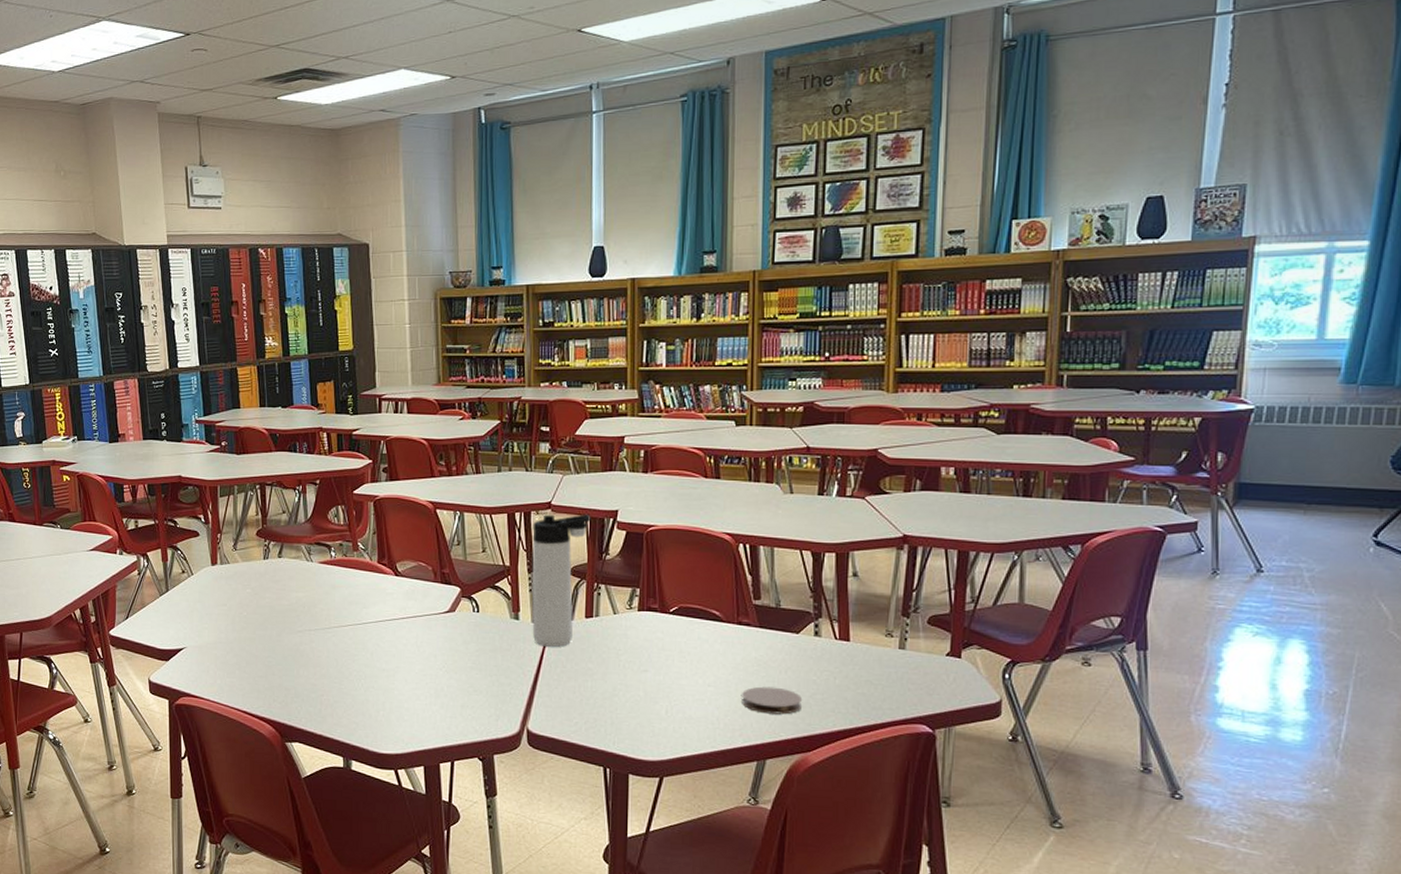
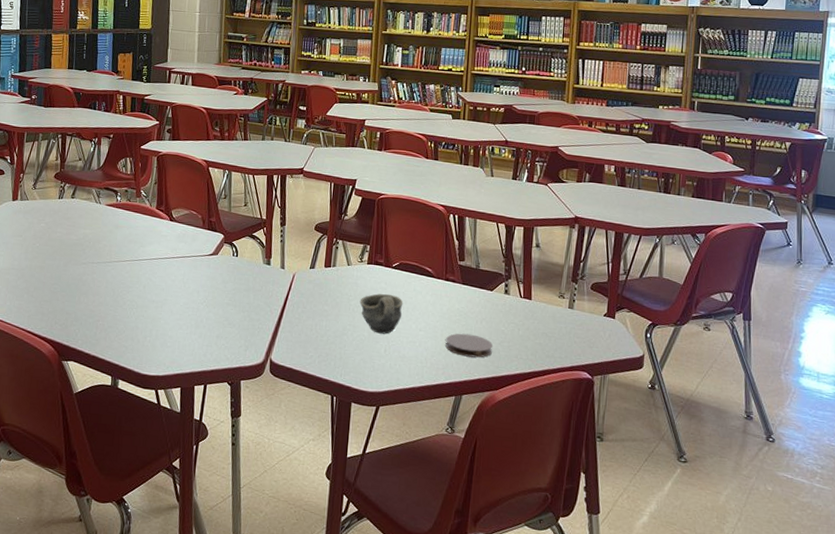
thermos bottle: present [532,514,591,647] -> none [280,178,335,291]
cup: none [631,644,686,693] -> present [359,293,403,334]

